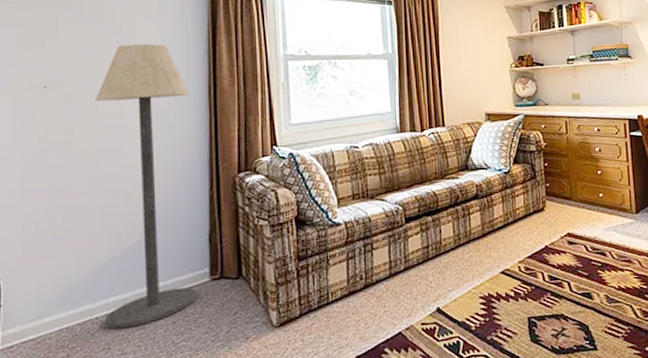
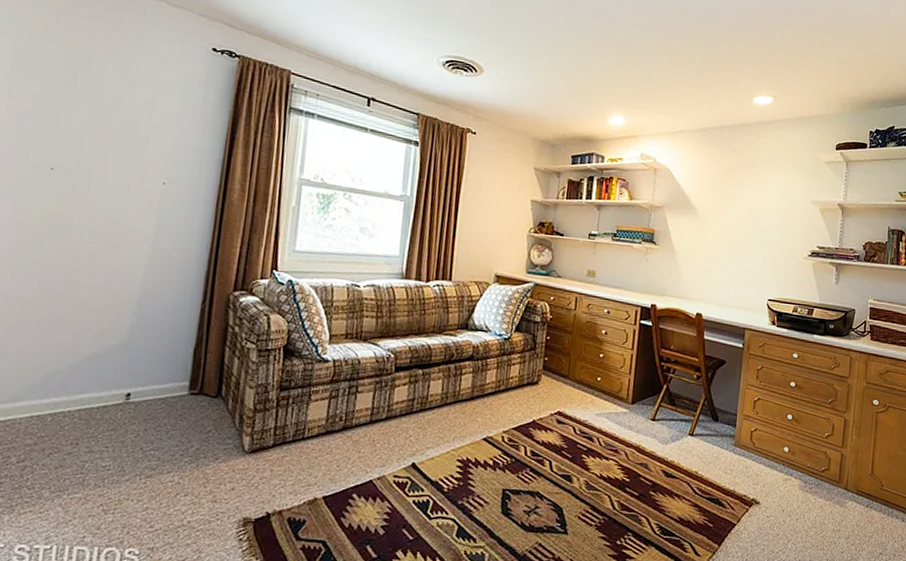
floor lamp: present [95,43,197,329] -> none [76,139,197,427]

